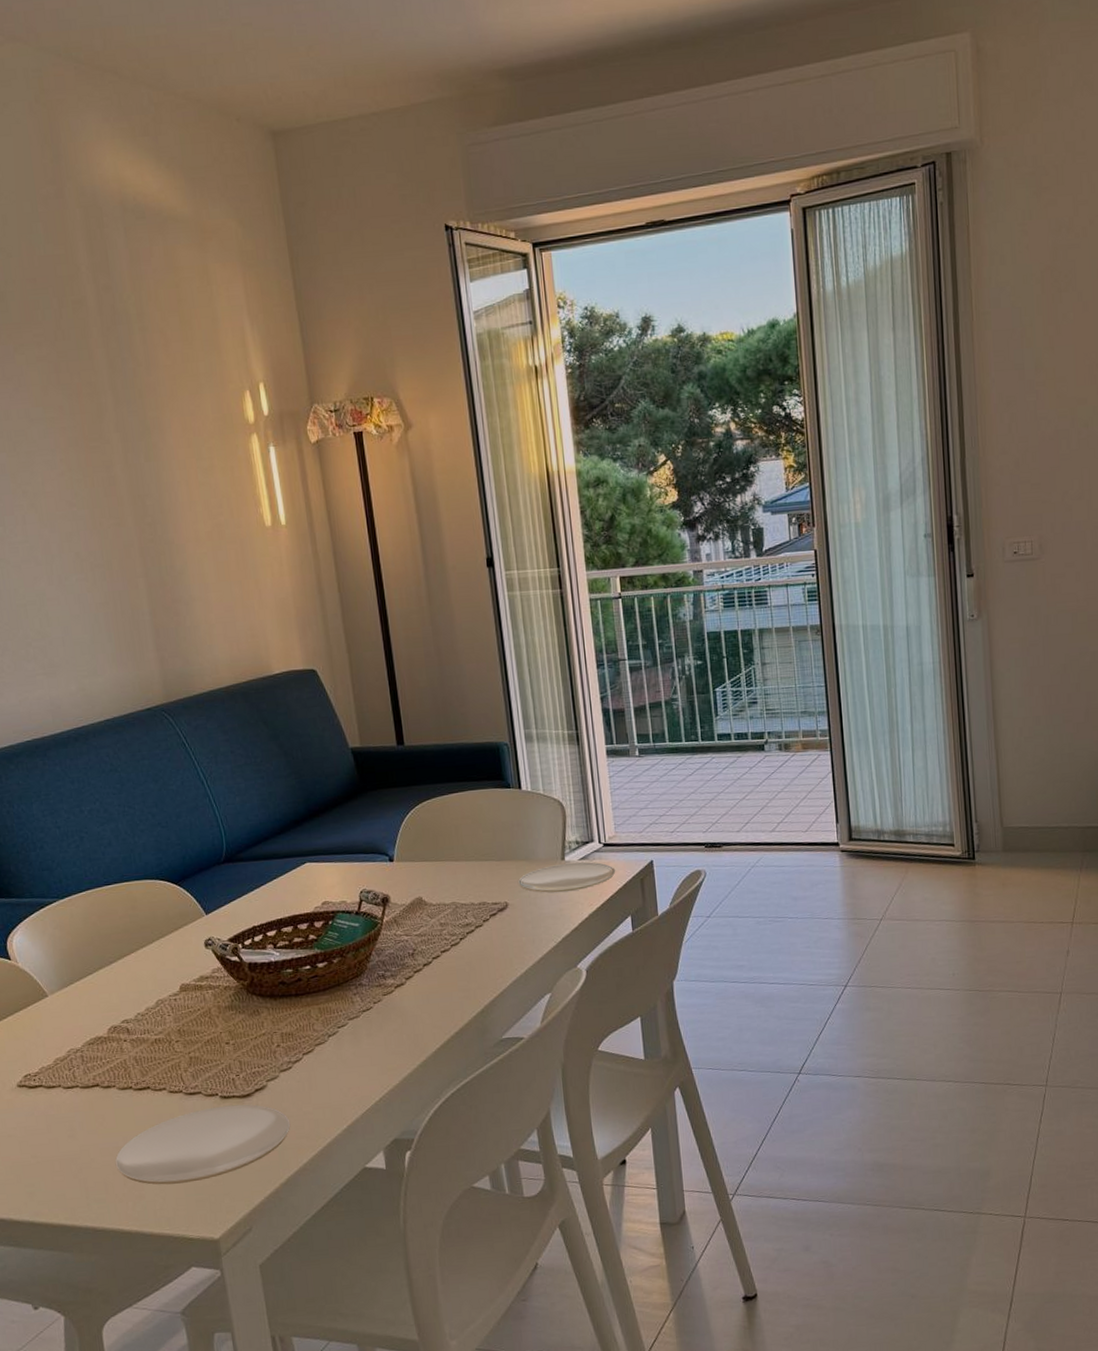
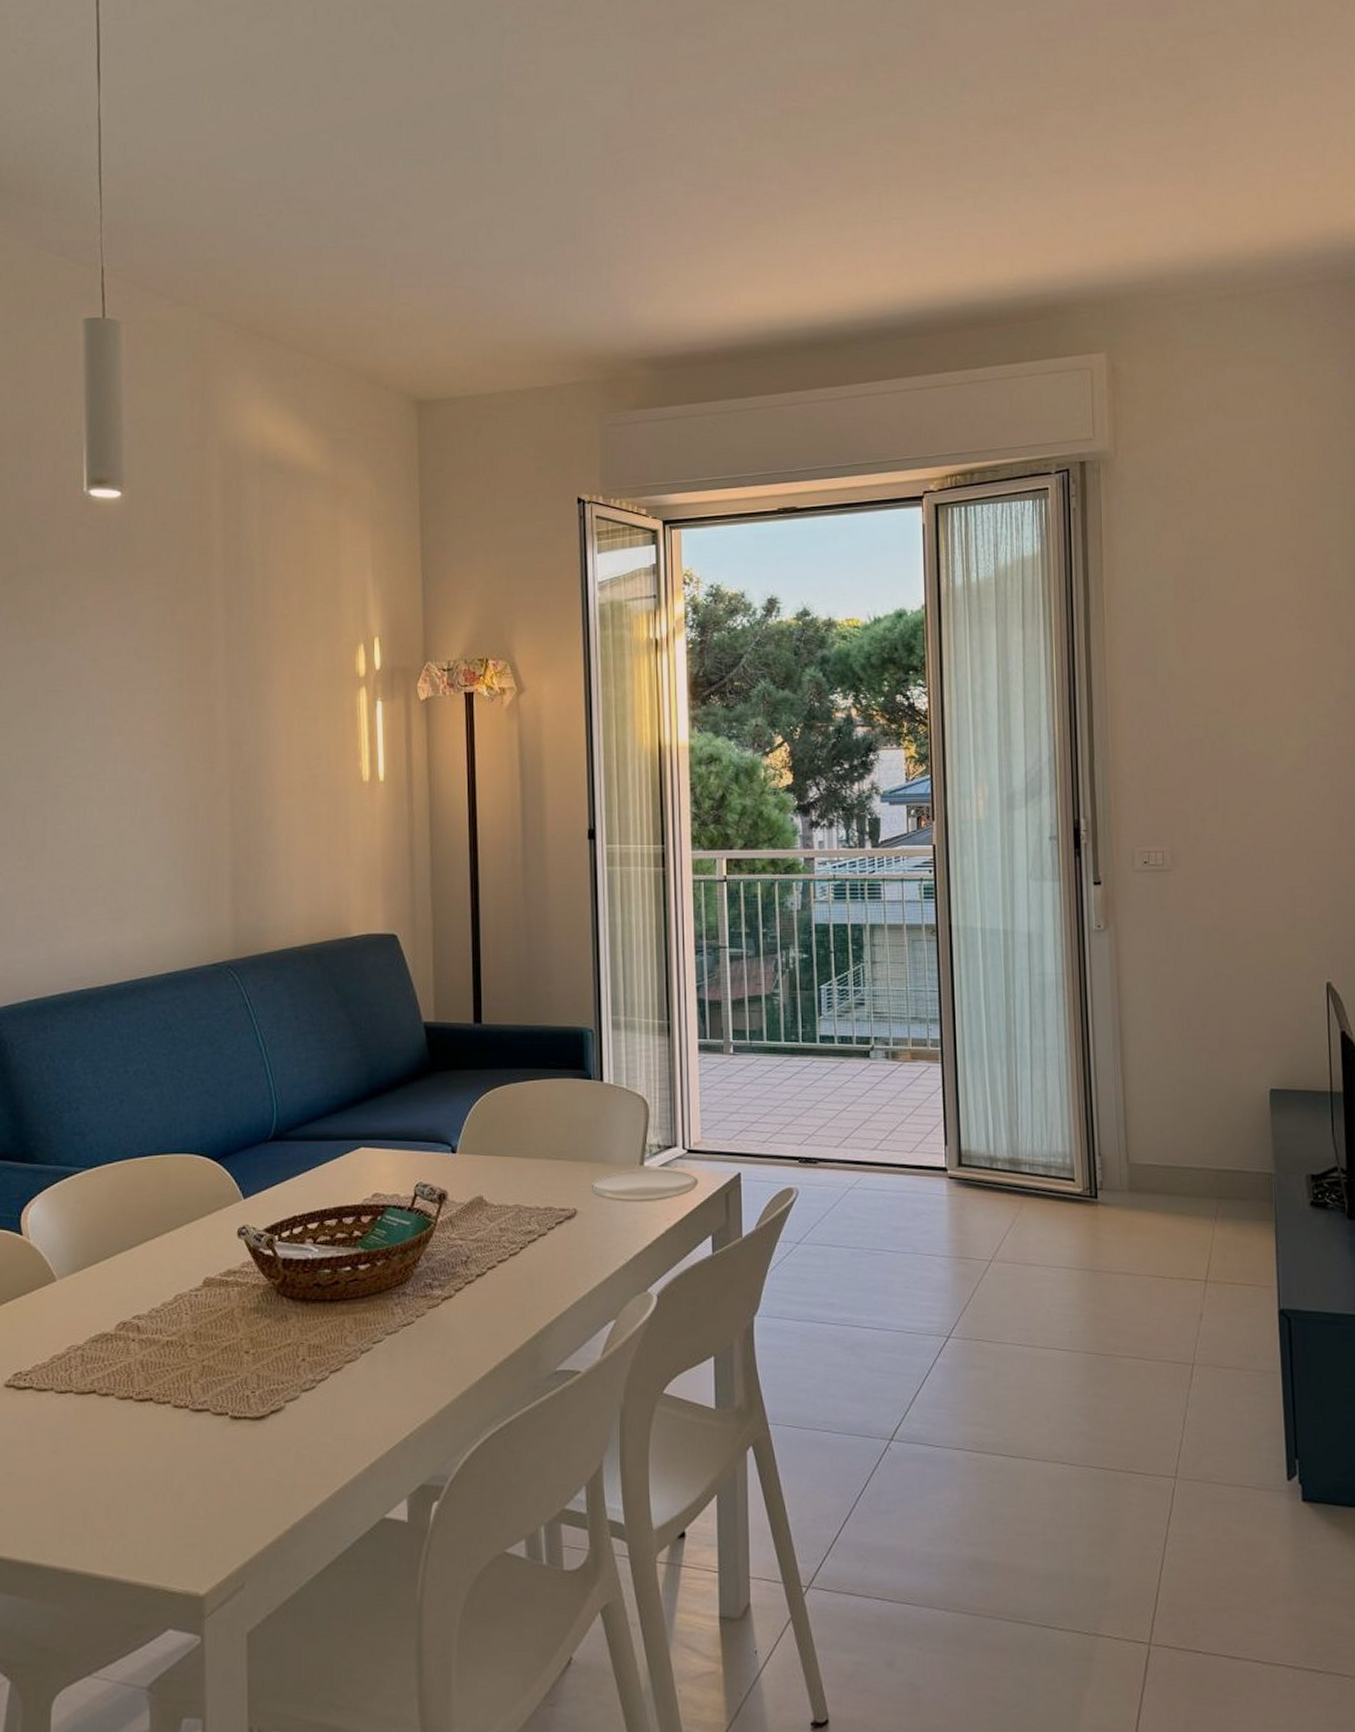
plate: present [114,1104,291,1185] -> none [99,1428,306,1521]

